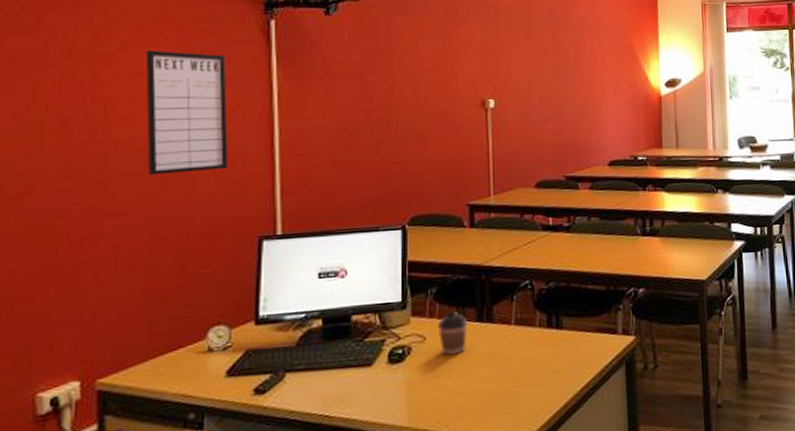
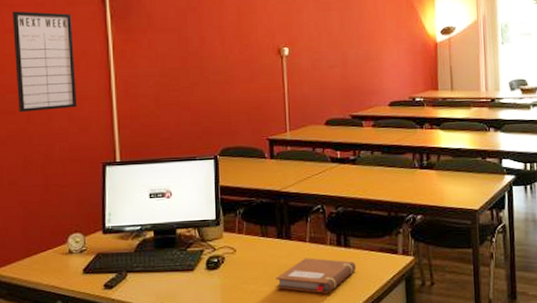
coffee cup: present [438,311,468,356] -> none [246,228,270,266]
notebook: none [473,343,569,385] -> present [275,257,356,294]

